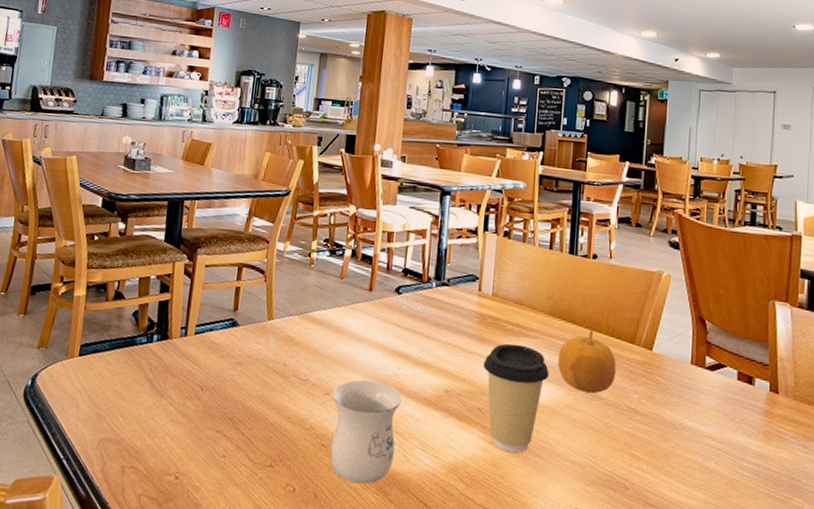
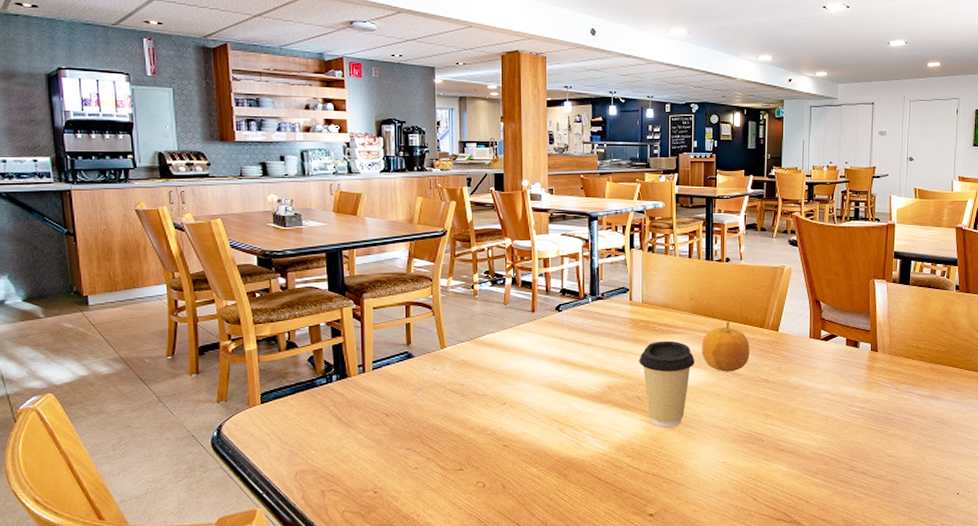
mug: present [330,380,402,484] -> none [509,387,571,472]

